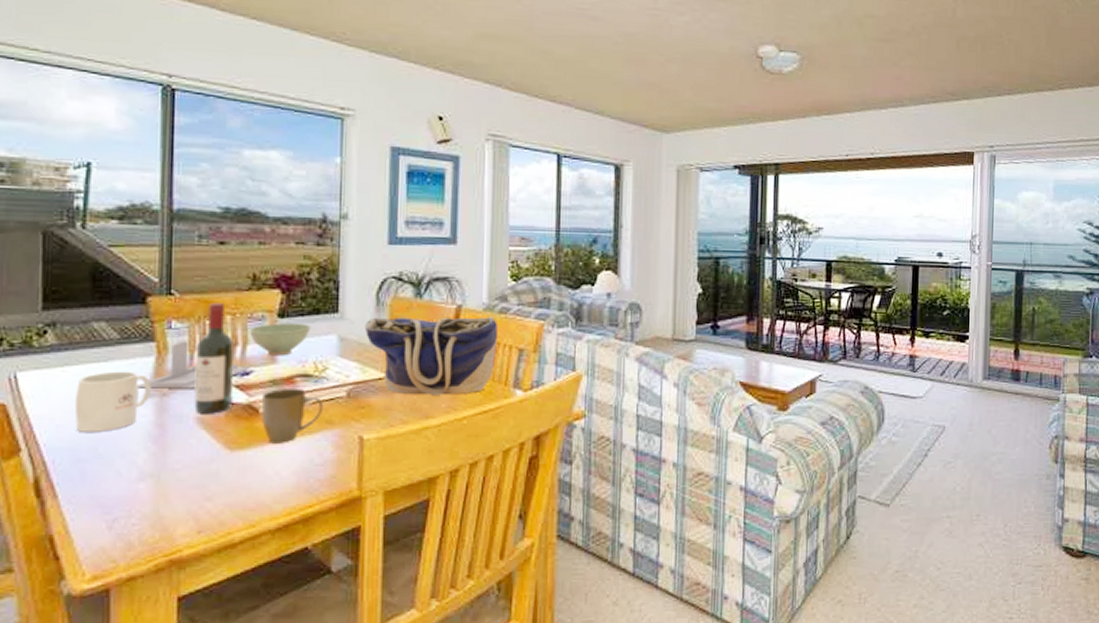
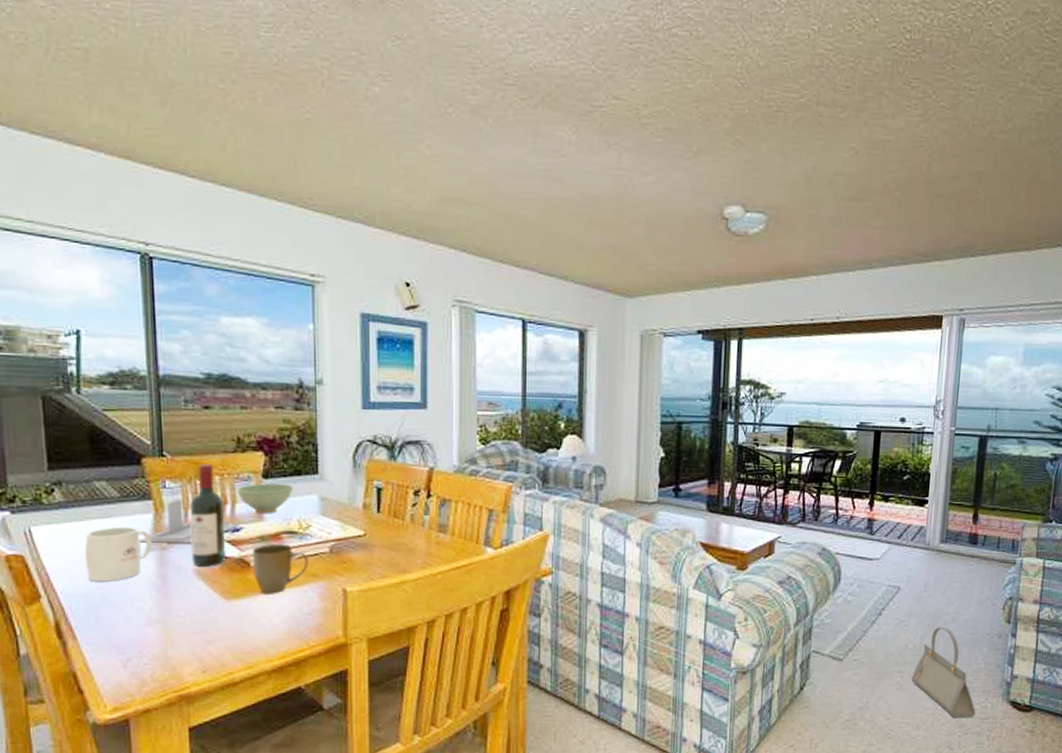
tote bag: present [364,317,499,395] -> none [343,478,469,552]
handbag: none [961,468,1028,566] -> present [911,627,976,717]

